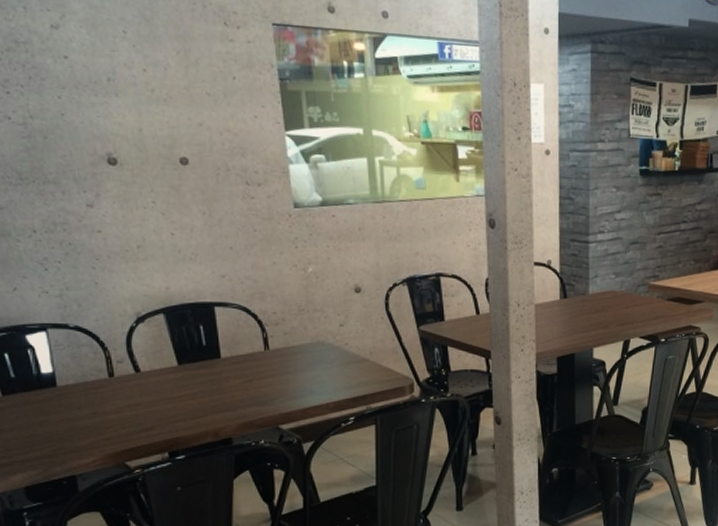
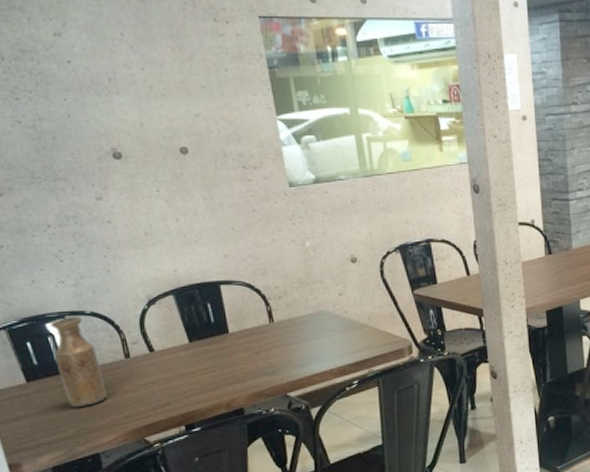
bottle: none [30,329,87,425] -> present [50,316,107,407]

